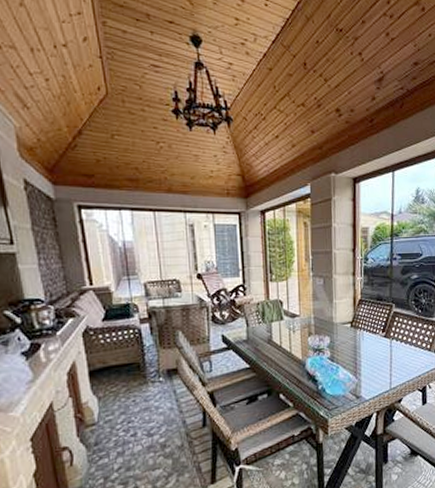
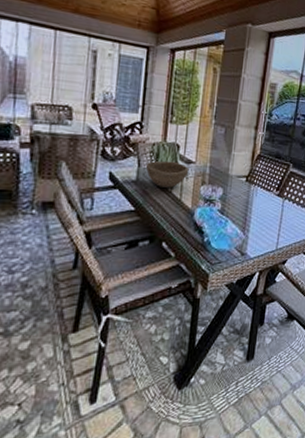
bowl: none [253,317,295,343] -> present [145,160,189,188]

